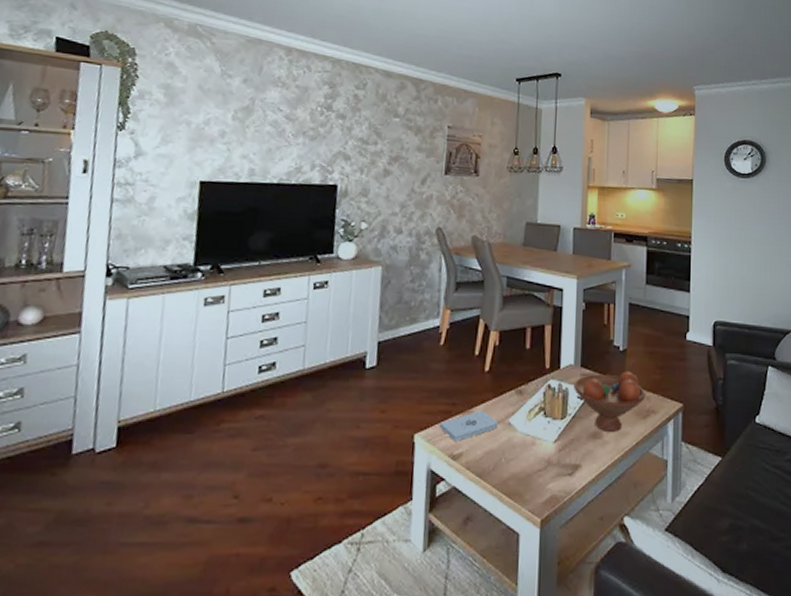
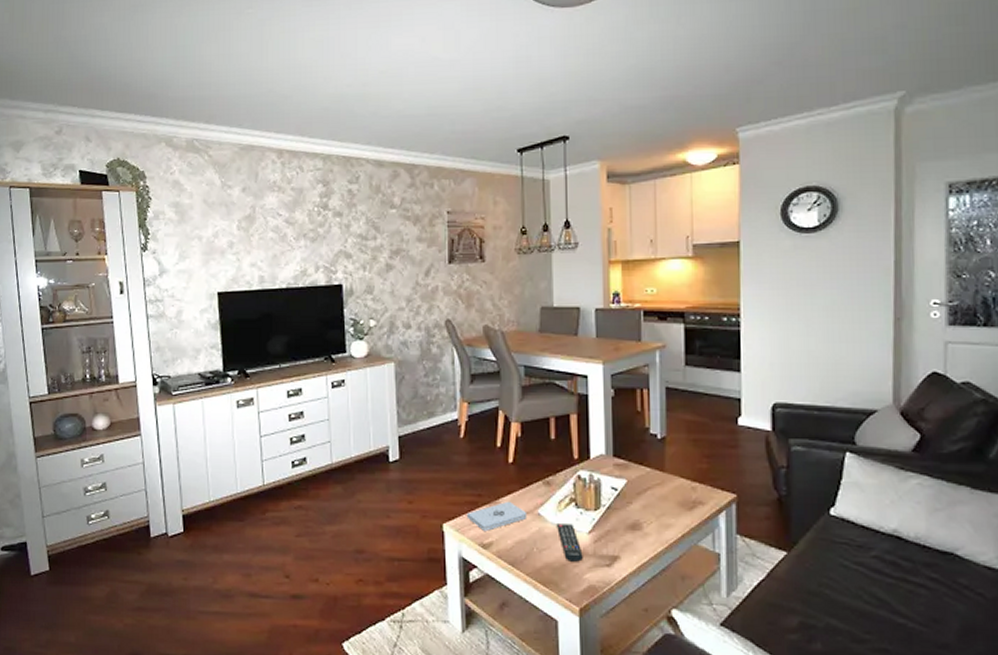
remote control: none [525,433,548,472] -> present [557,524,583,562]
fruit bowl: present [574,371,646,432] -> none [607,460,691,523]

